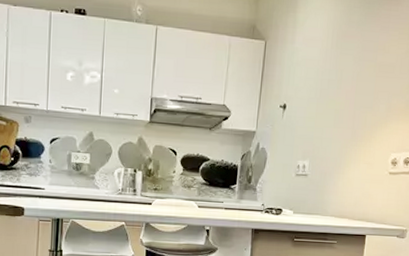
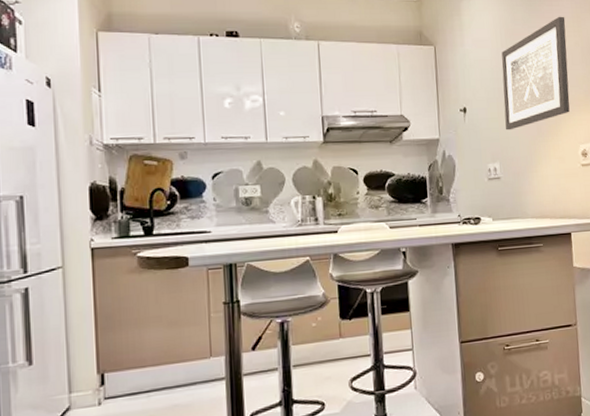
wall art: none [321,22,402,131] -> present [501,16,570,131]

